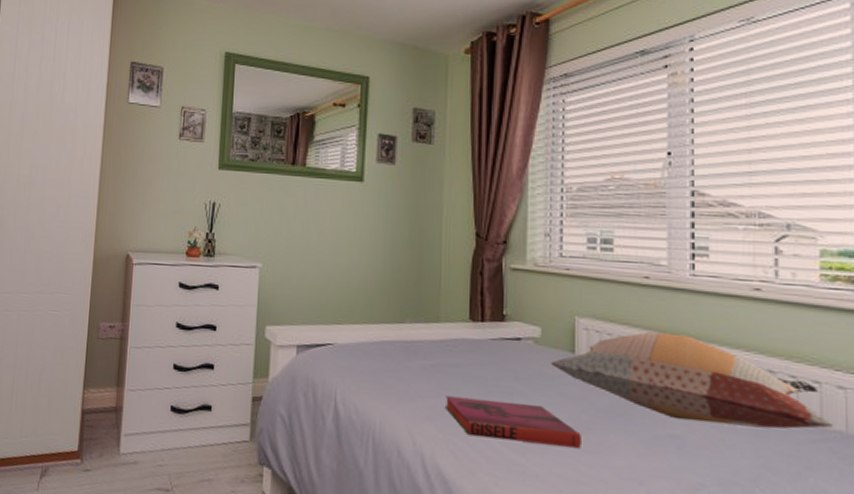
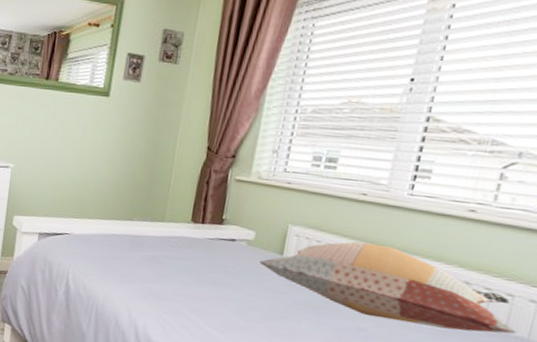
hardback book: present [444,396,581,448] -> none [159,281,277,331]

